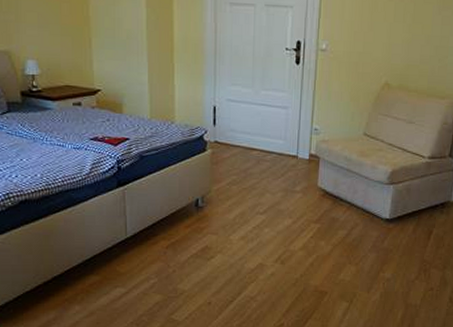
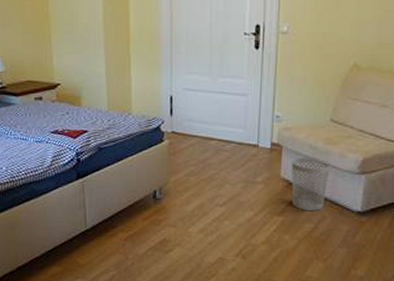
wastebasket: none [327,168,363,218] -> present [291,157,330,211]

